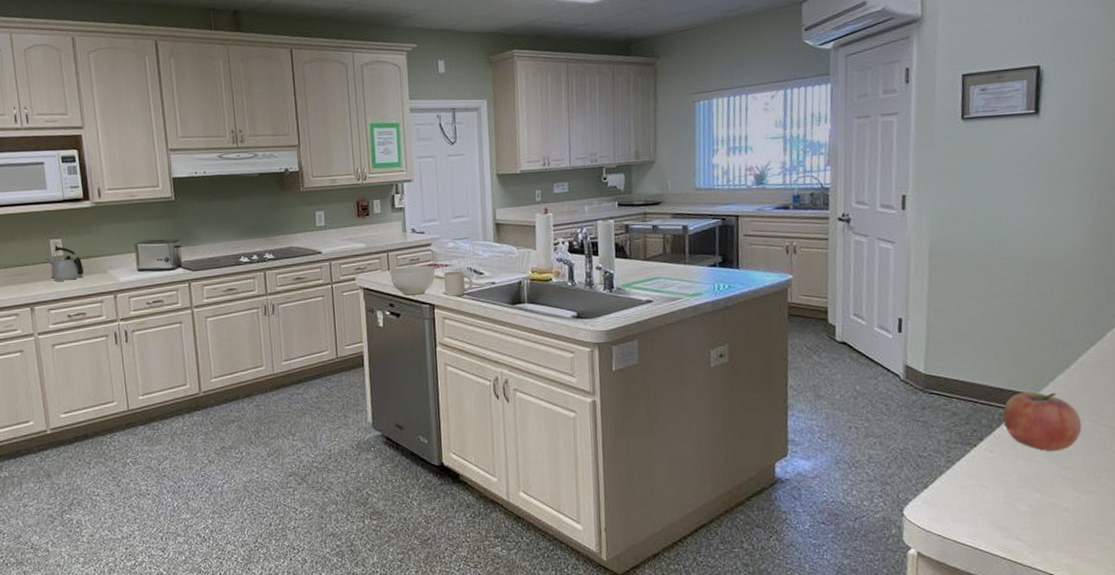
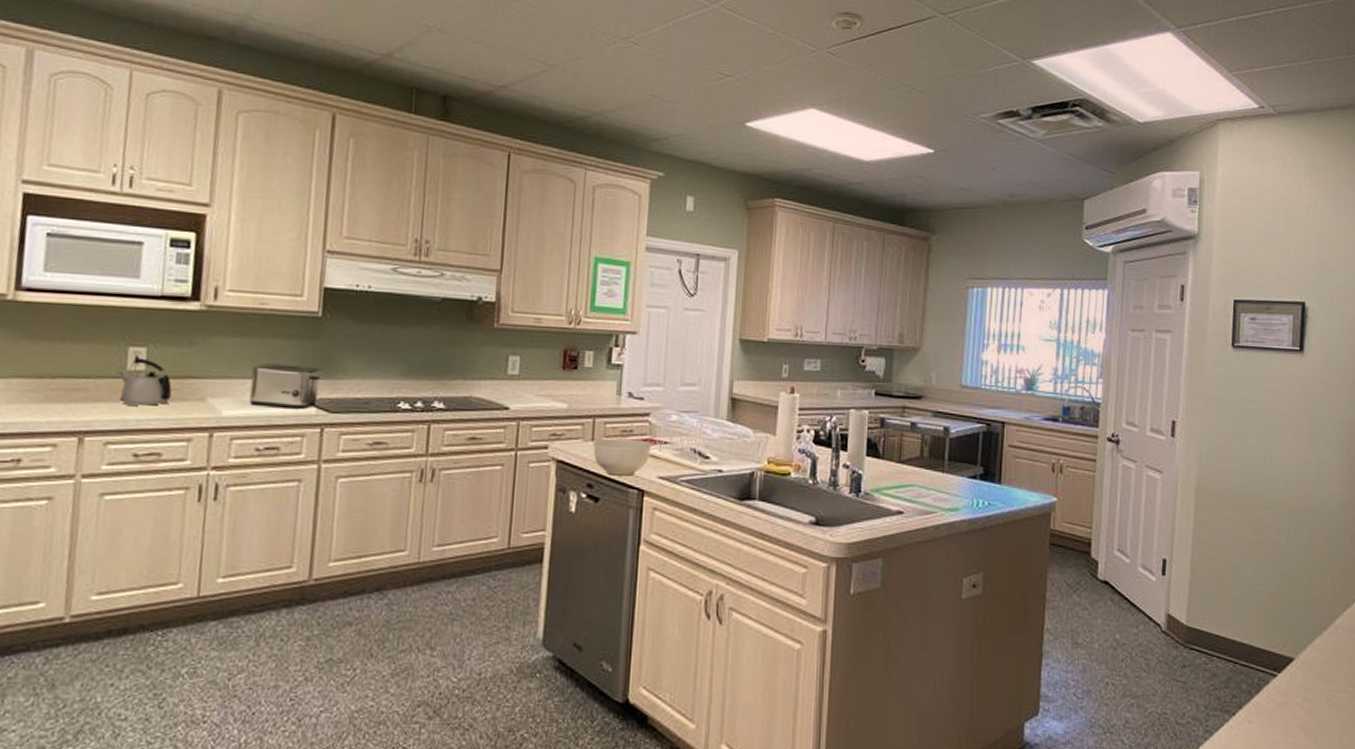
mug: present [443,270,473,297] -> none [659,450,695,483]
fruit: present [1003,392,1082,452] -> none [1262,655,1338,726]

